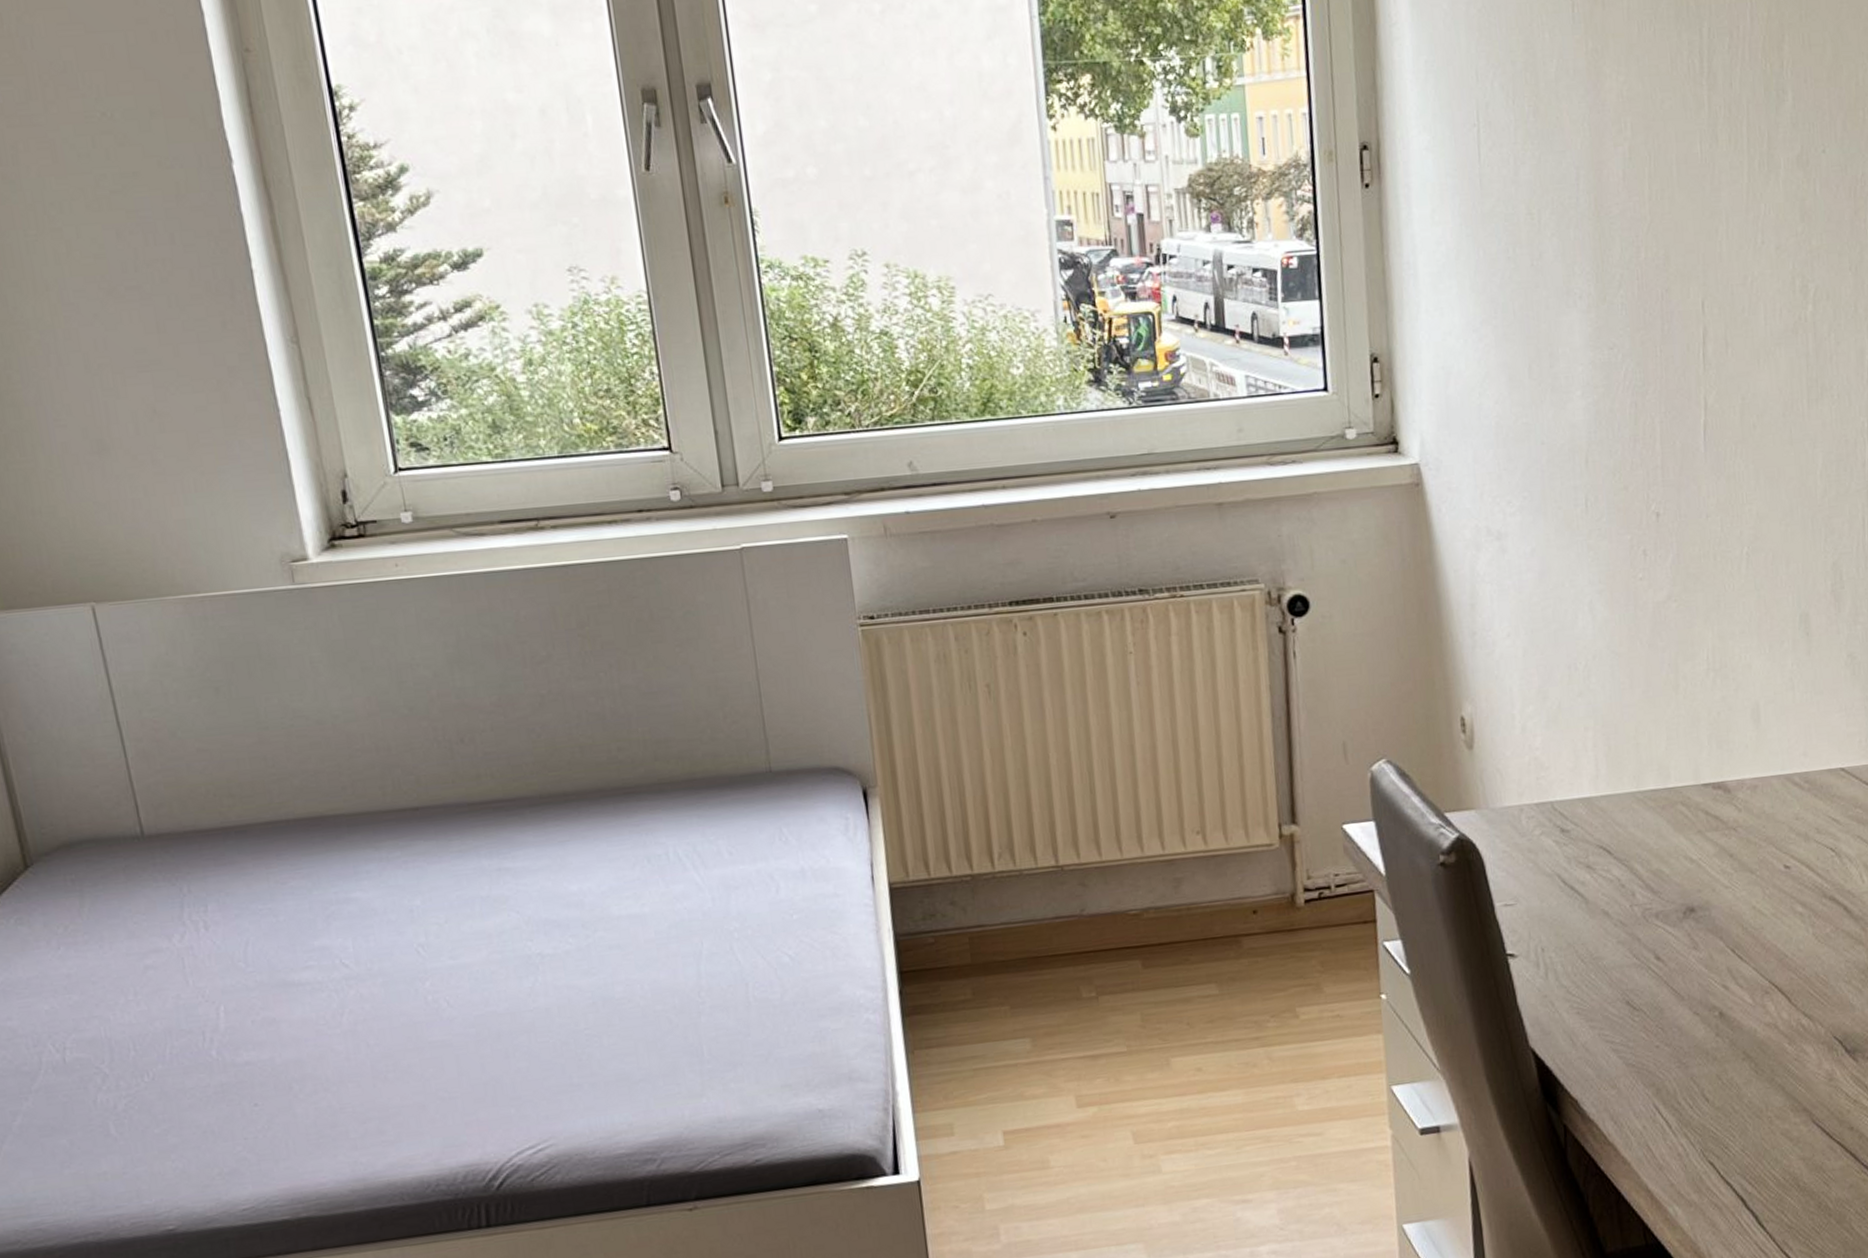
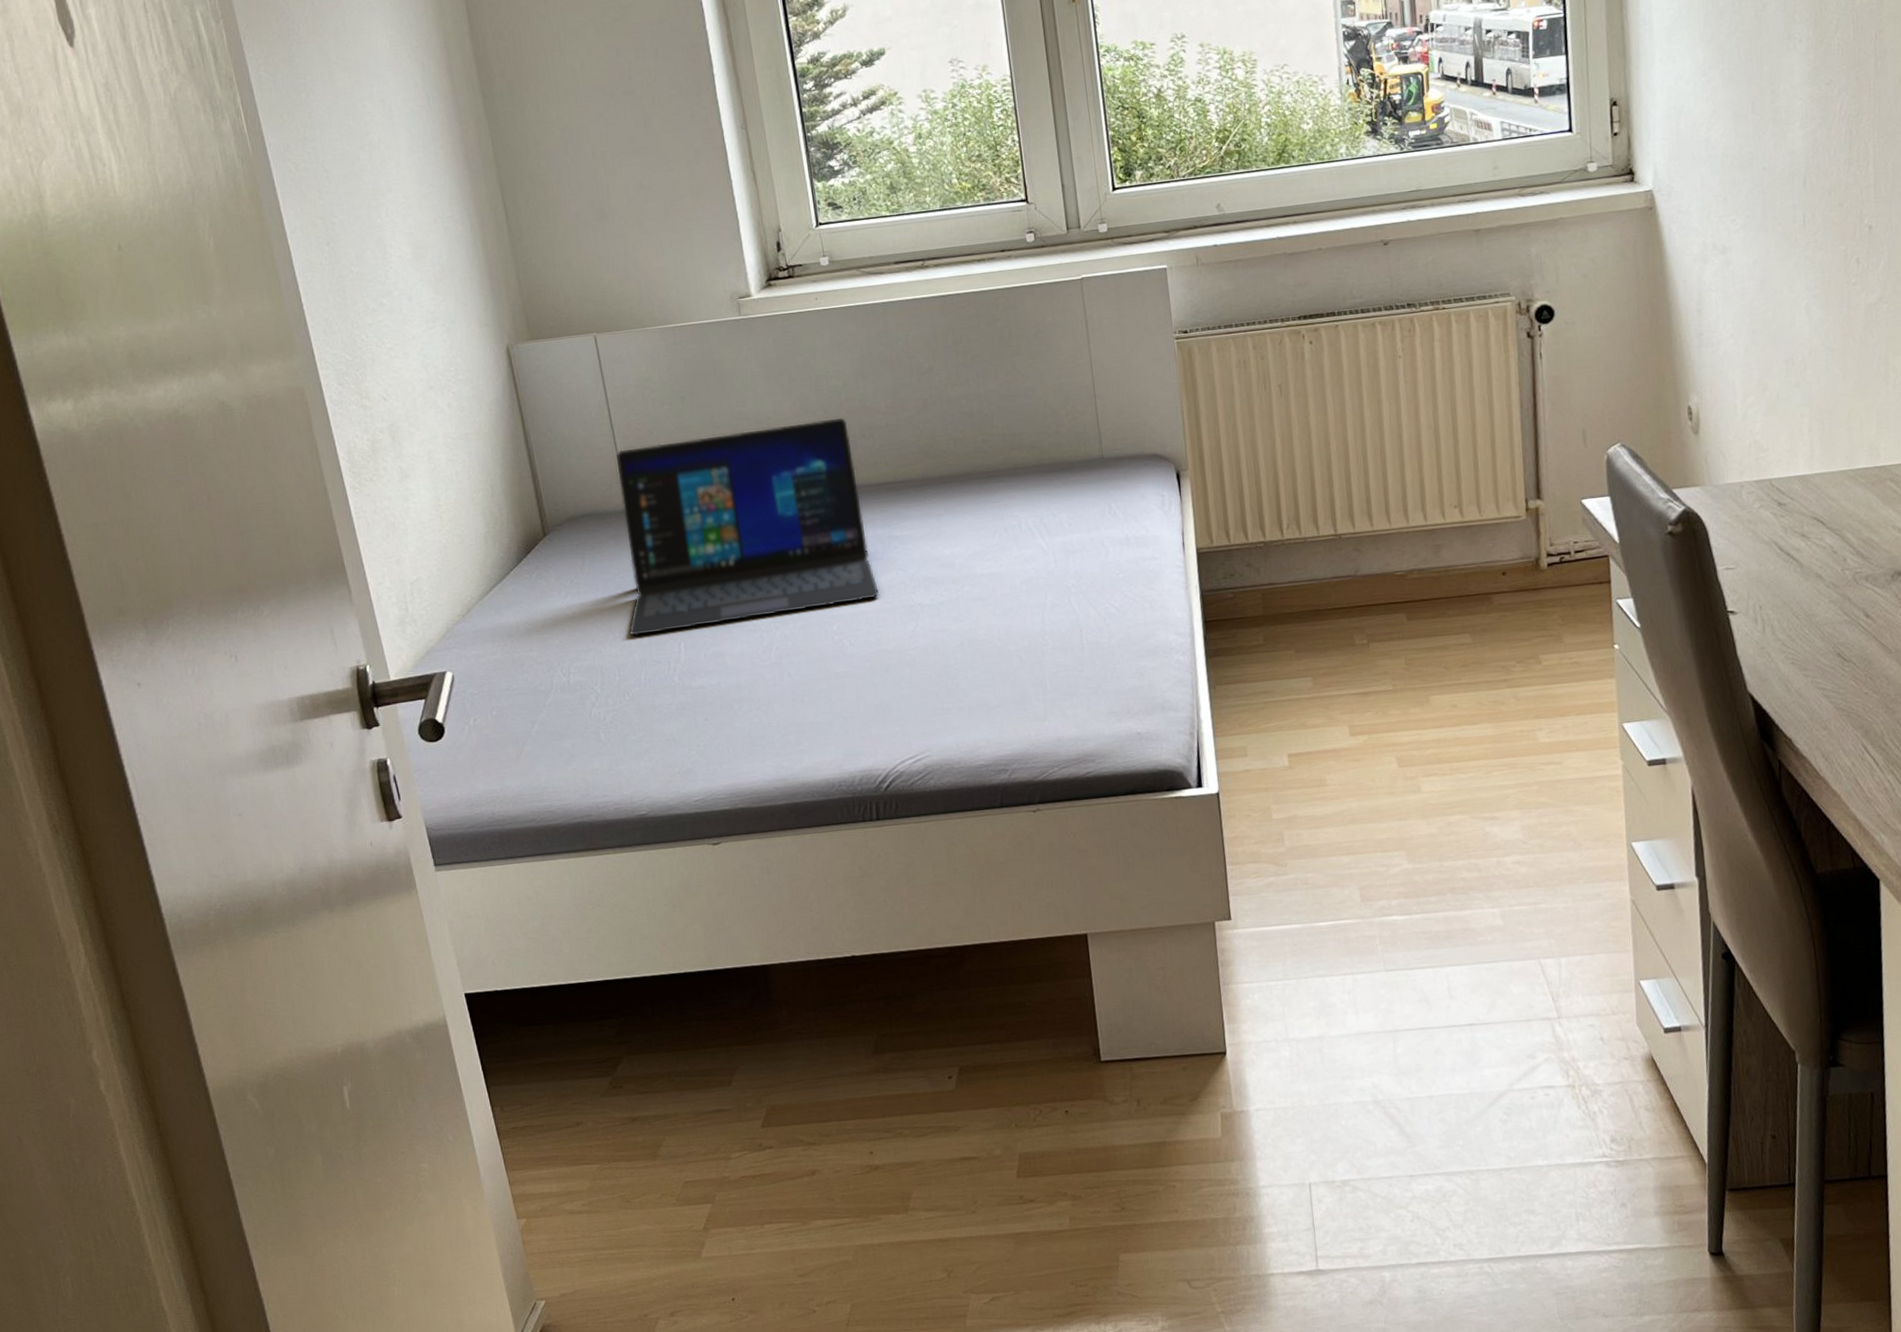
laptop: none [126,717,486,999] -> present [616,417,880,637]

